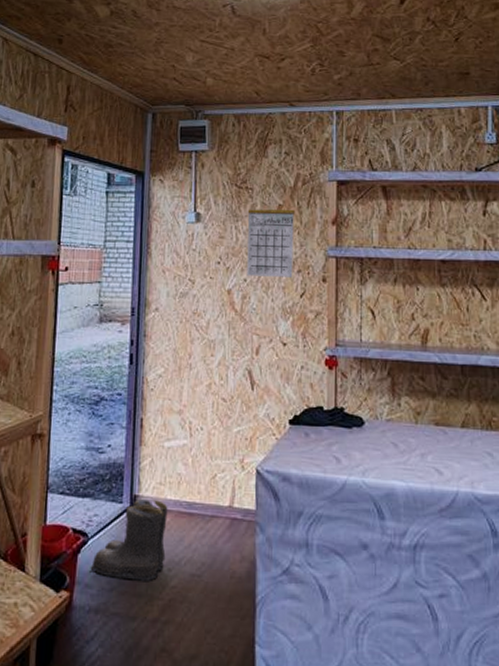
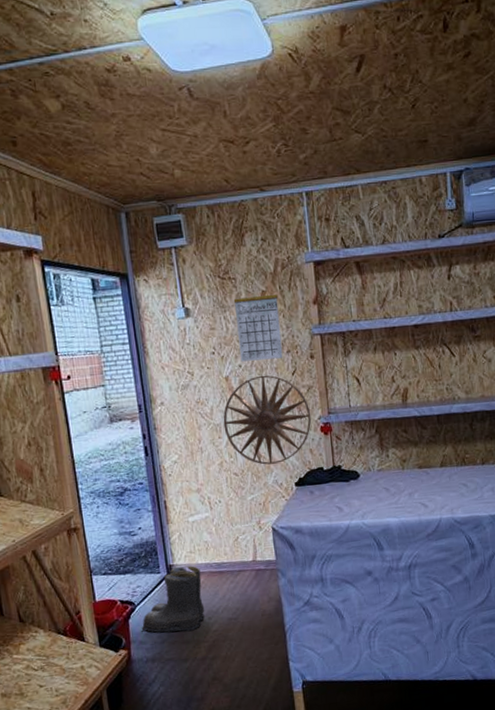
wall art: none [218,293,316,394] -> present [223,375,312,465]

